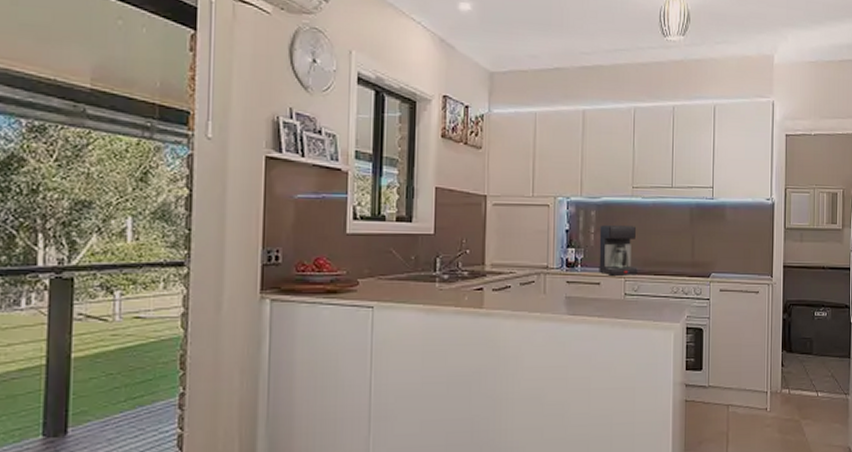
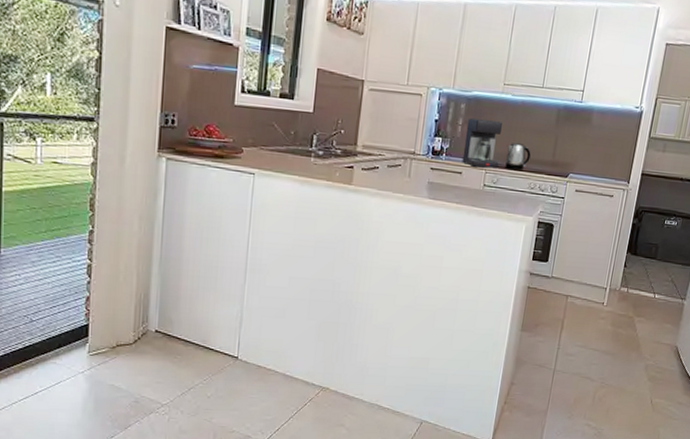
kettle: none [643,247,669,276] -> present [505,143,531,171]

